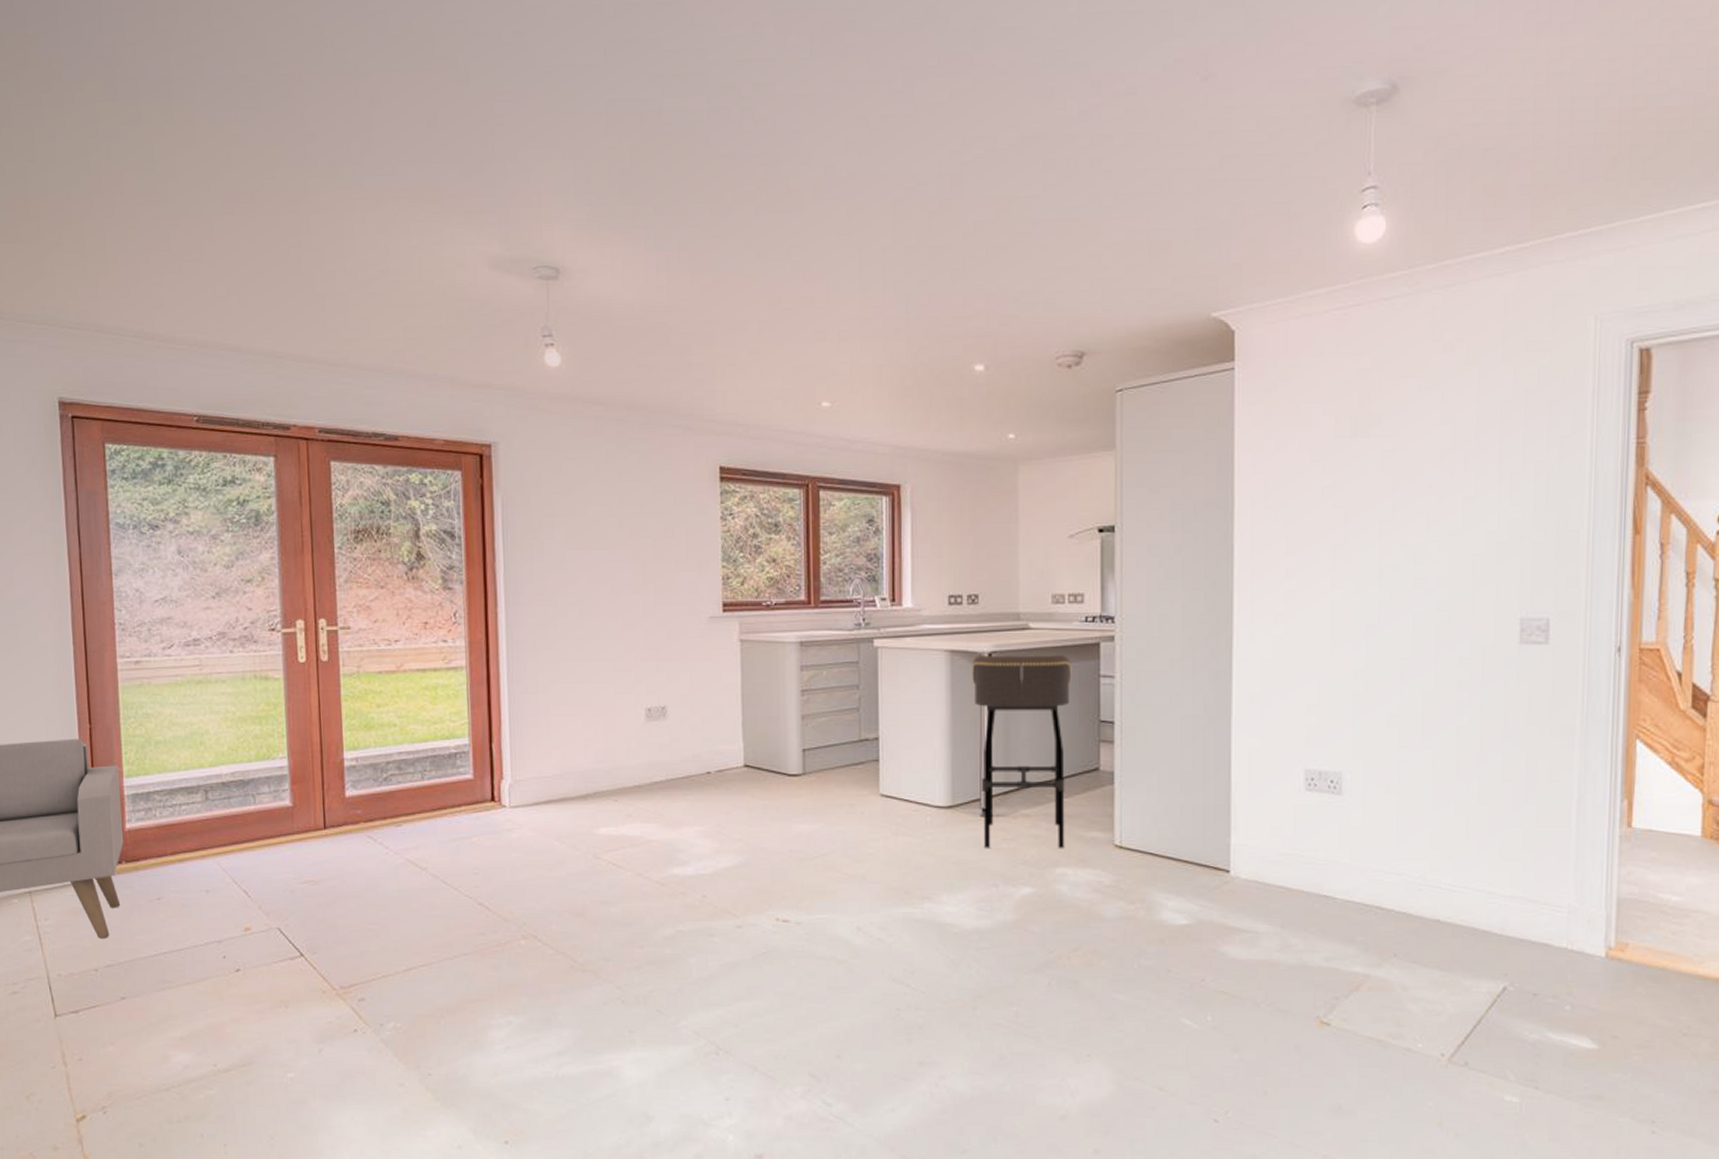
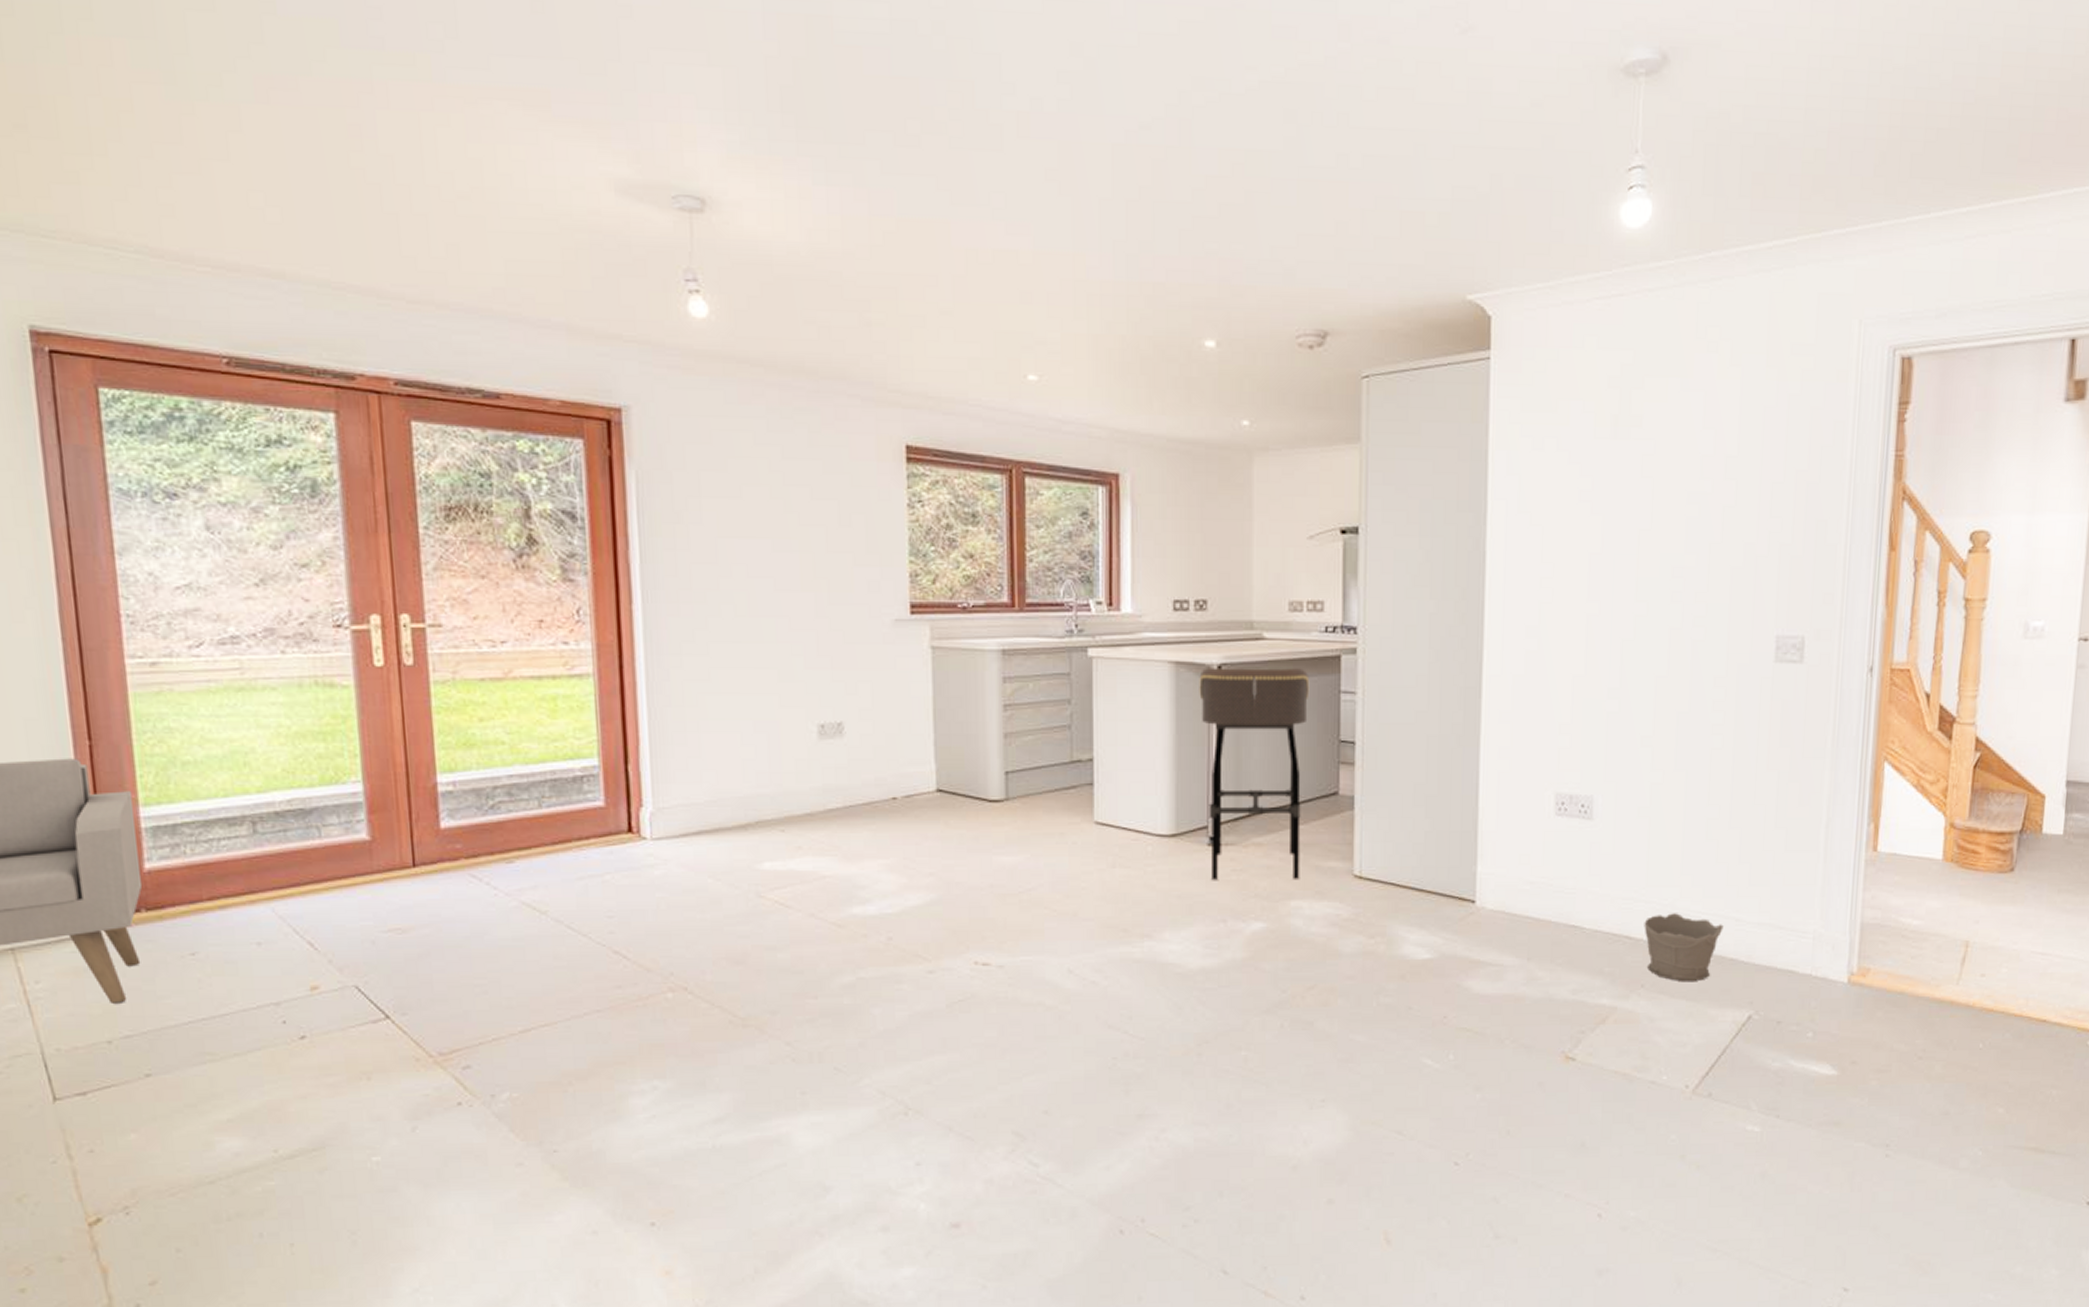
clay pot: none [1395,885,1475,953] -> present [1644,913,1724,982]

